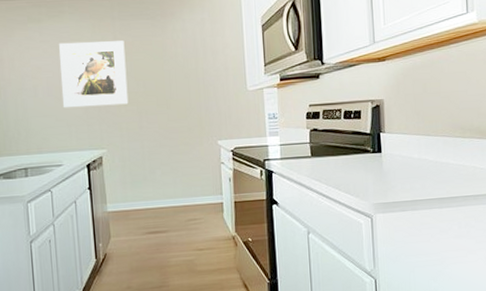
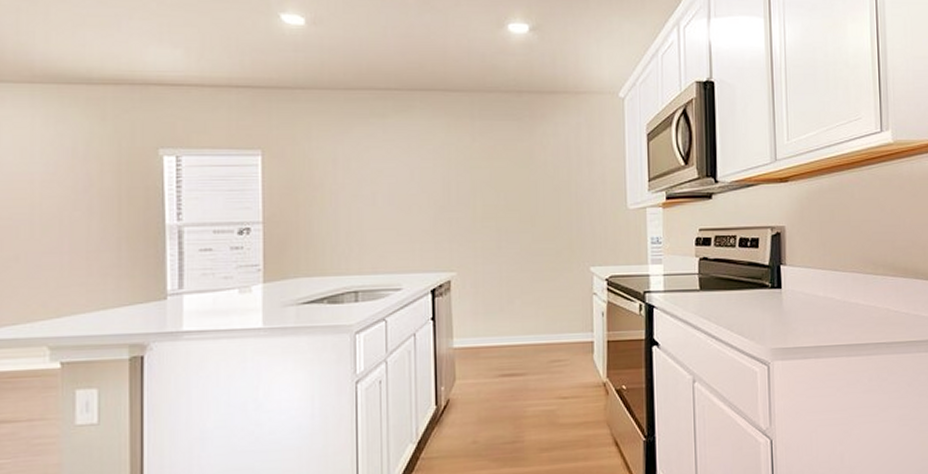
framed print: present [59,41,129,108] -> none [405,142,486,221]

